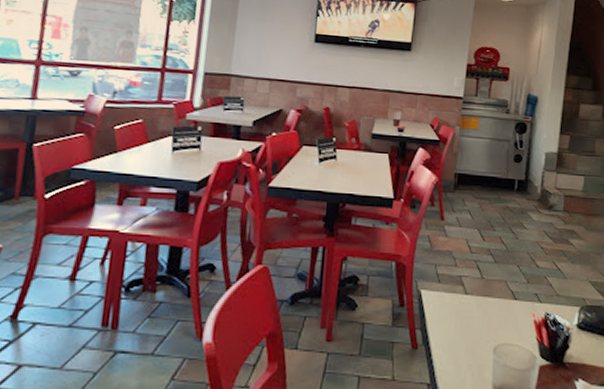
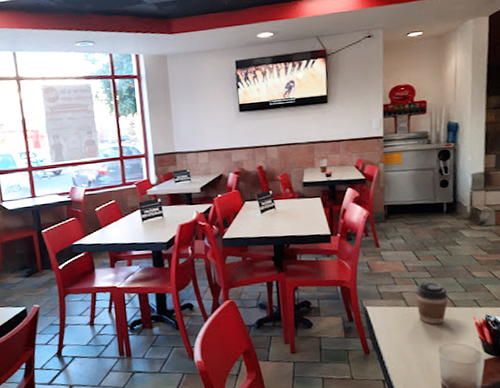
coffee cup: none [476,266,511,319] -> present [415,281,449,325]

